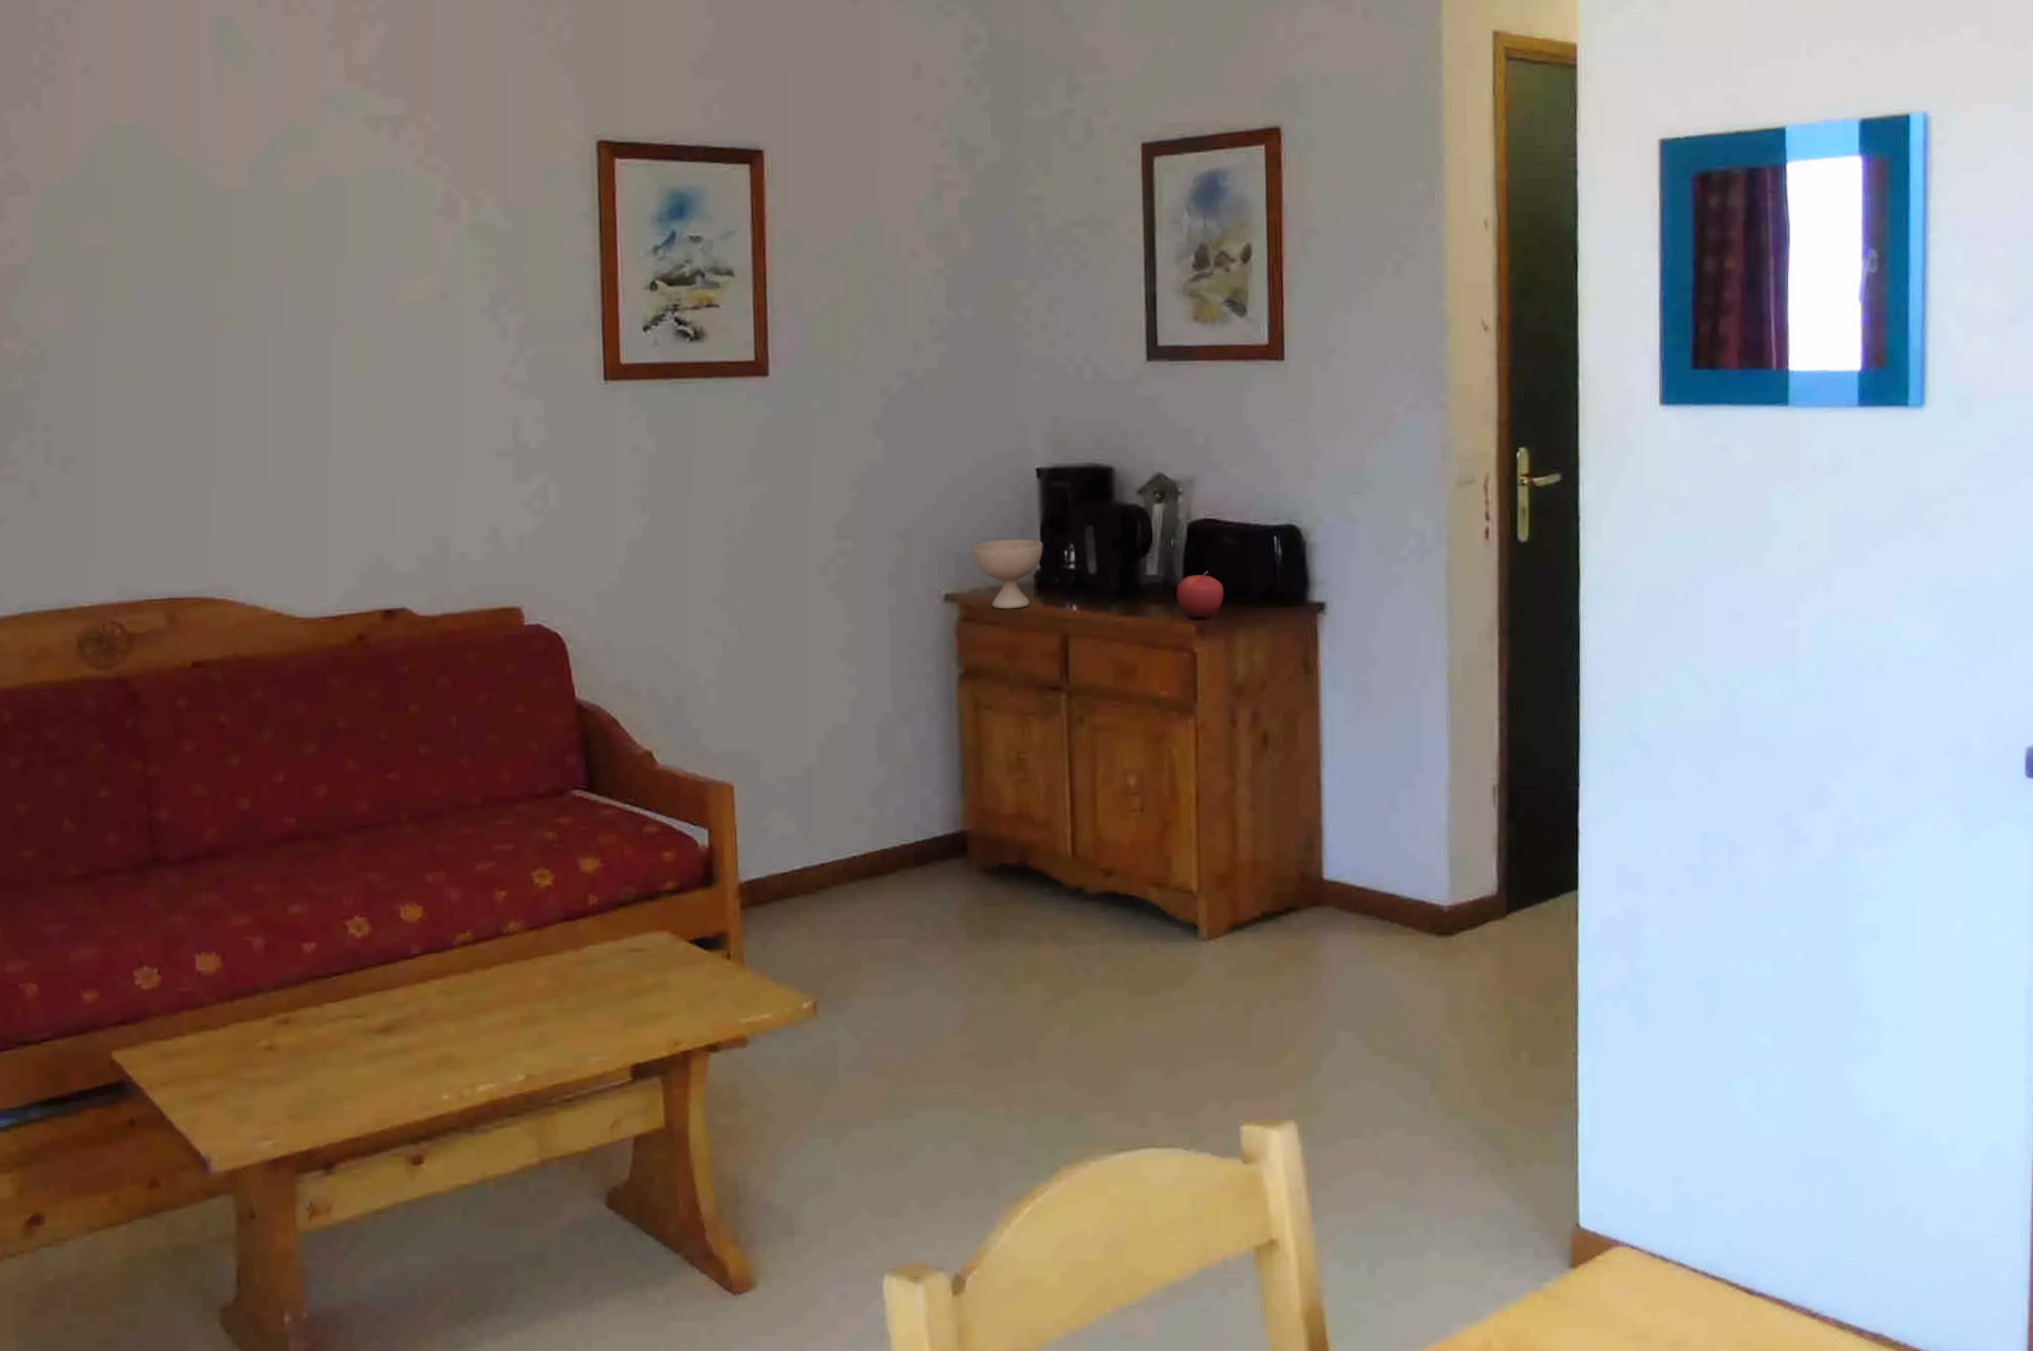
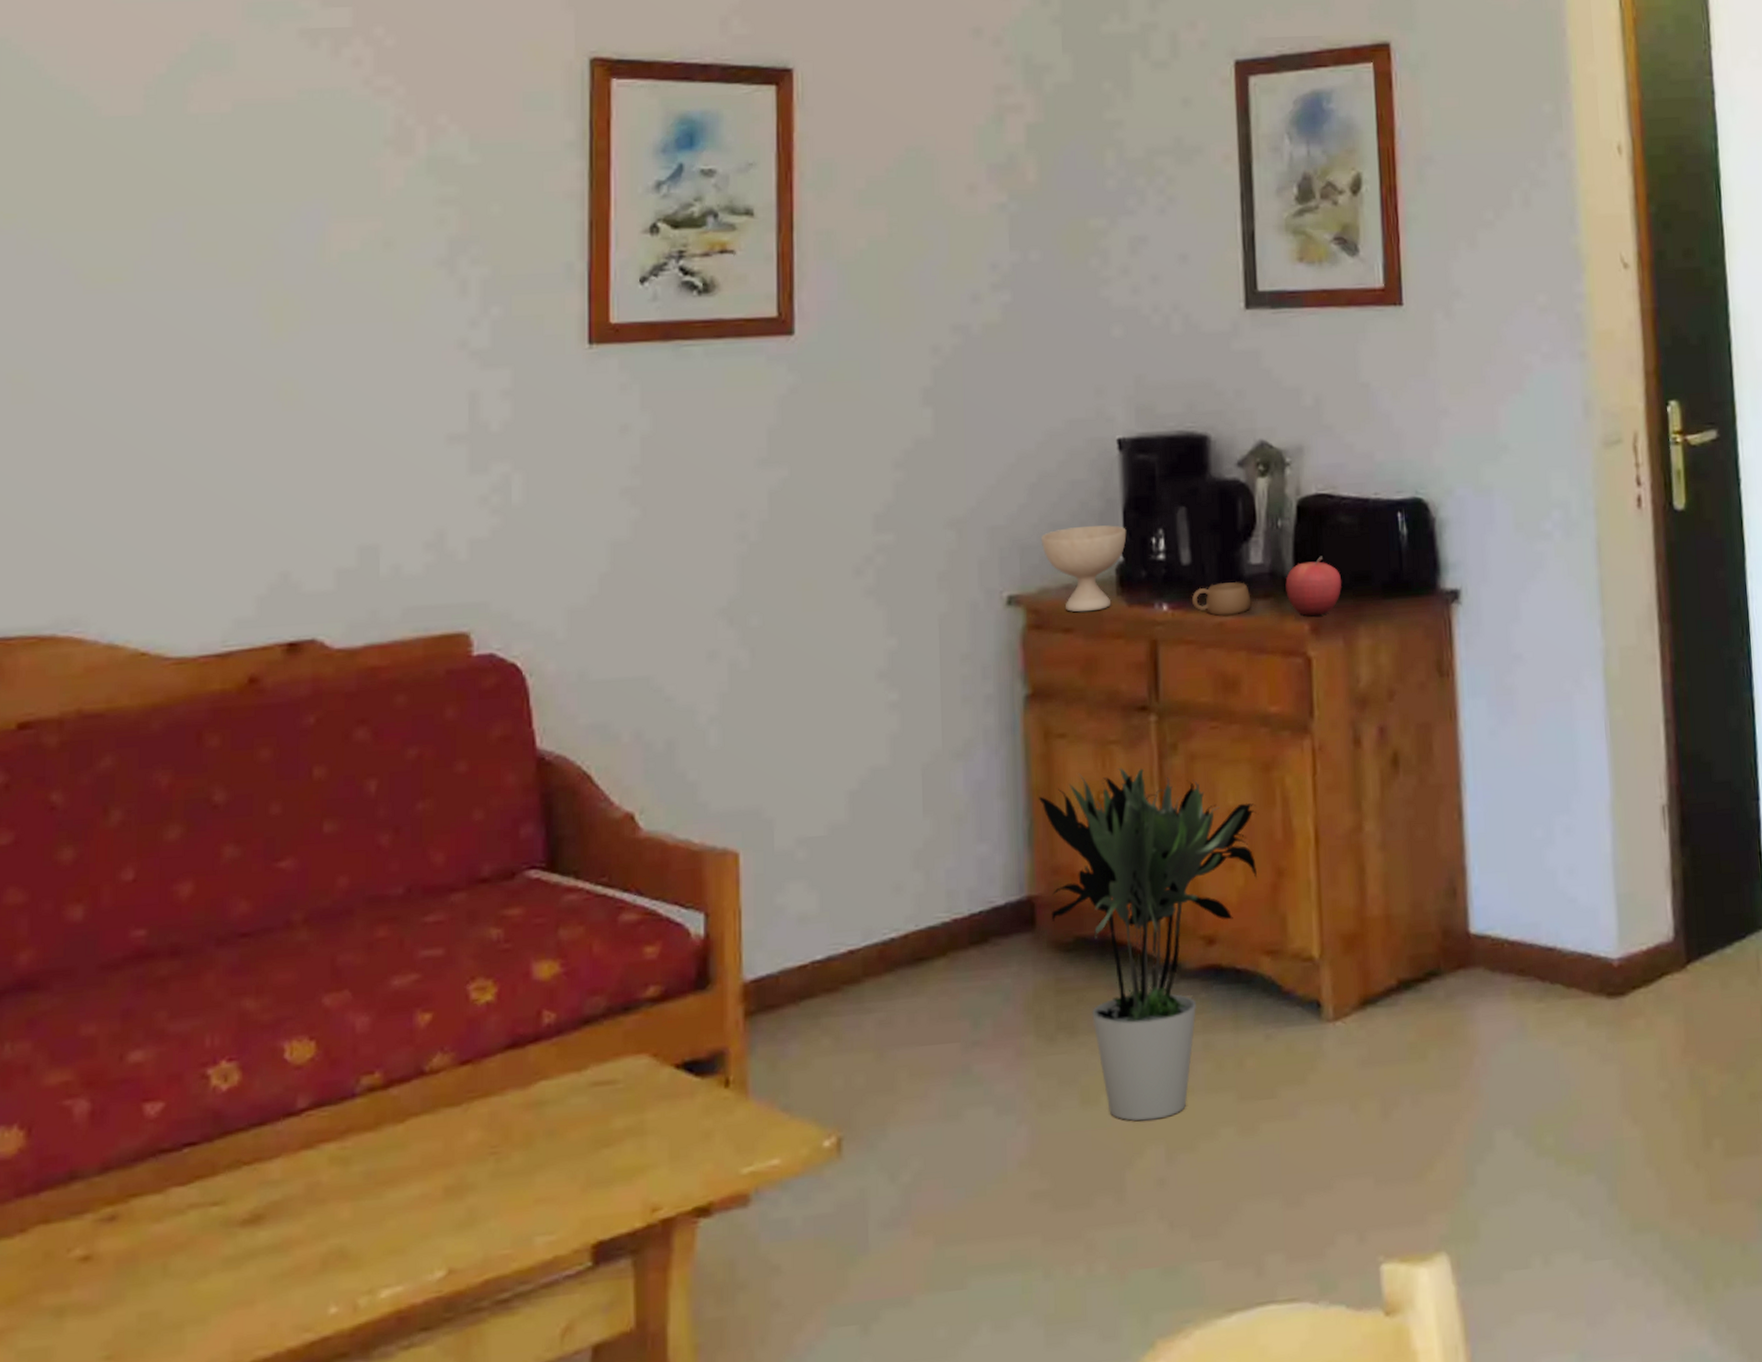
potted plant: none [970,735,1150,1006] -> present [1039,768,1259,1121]
cup: none [1096,589,1147,617] -> present [1191,582,1251,617]

